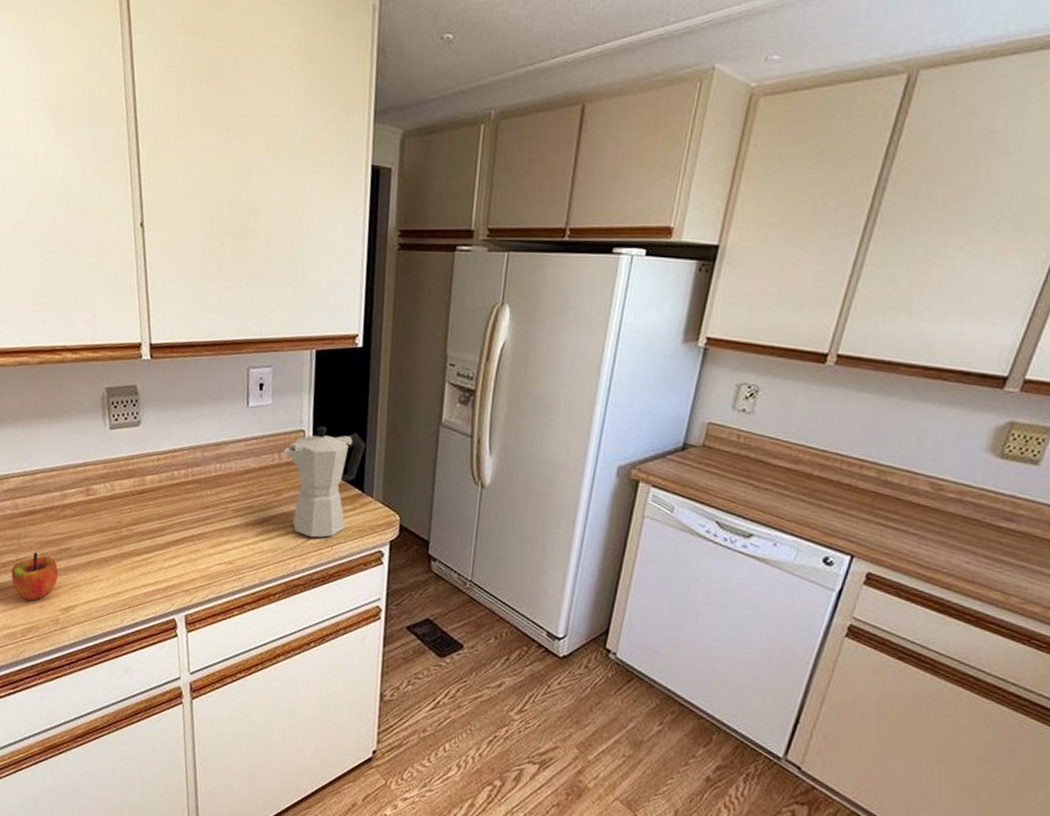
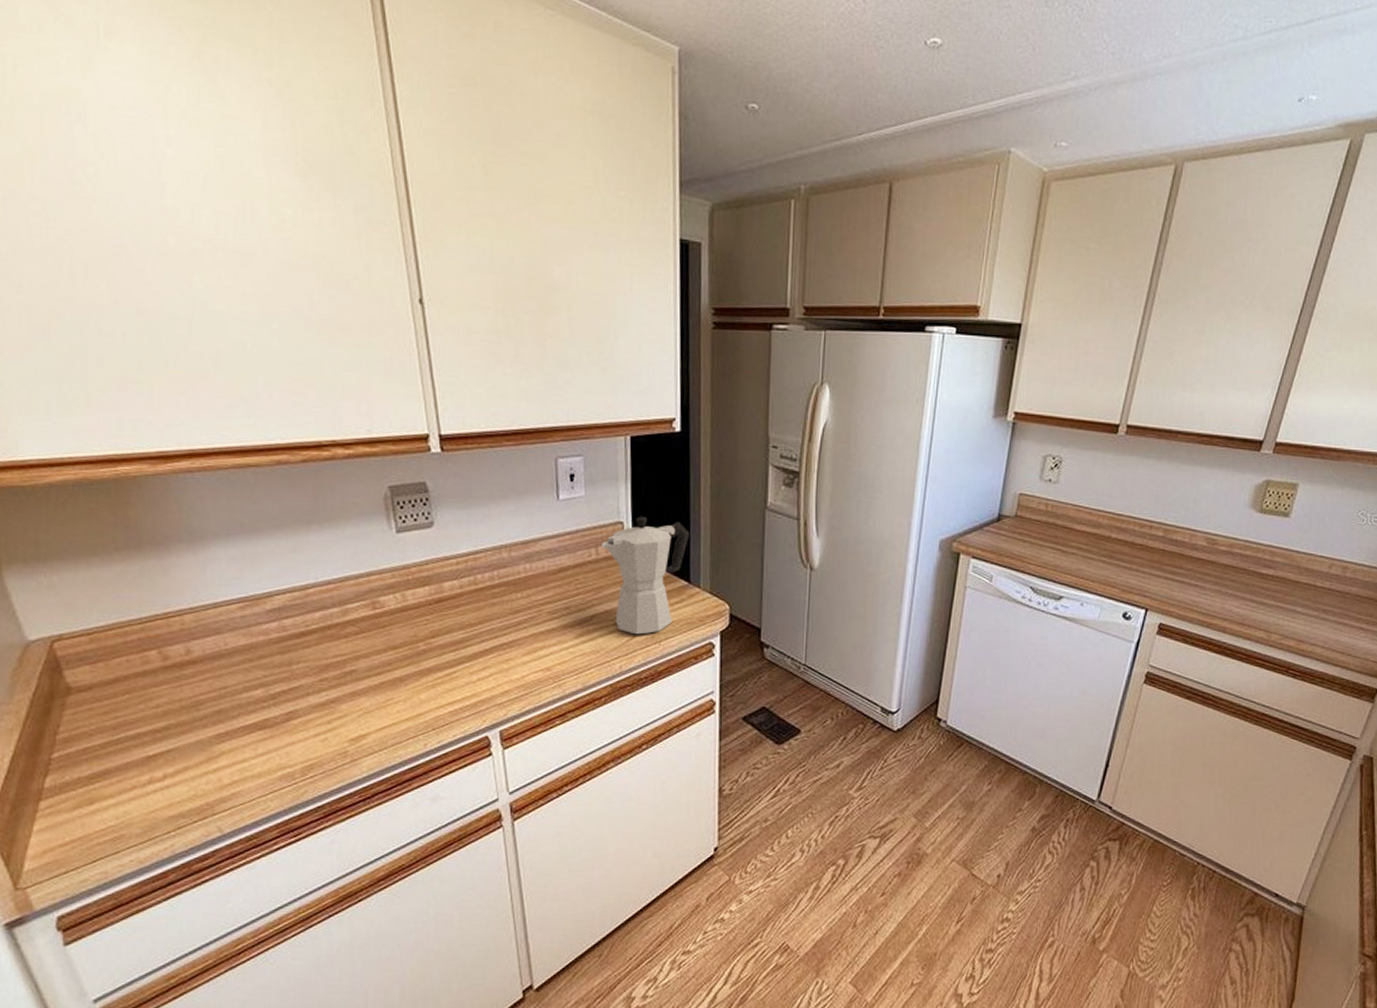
apple: present [11,552,59,601] -> none [283,678,343,734]

